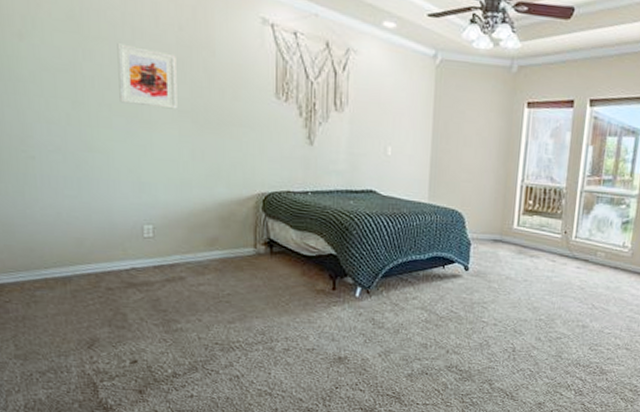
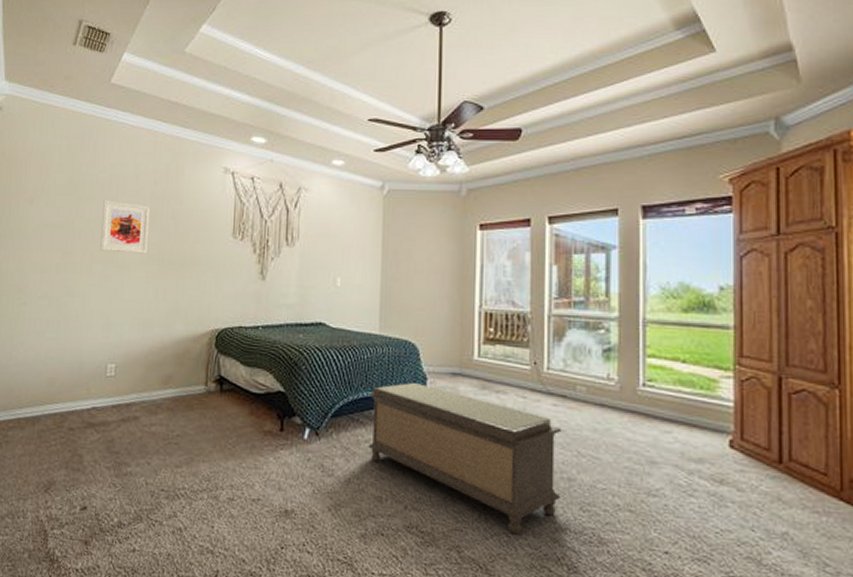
bench: none [415,247,582,370] -> present [368,383,562,535]

